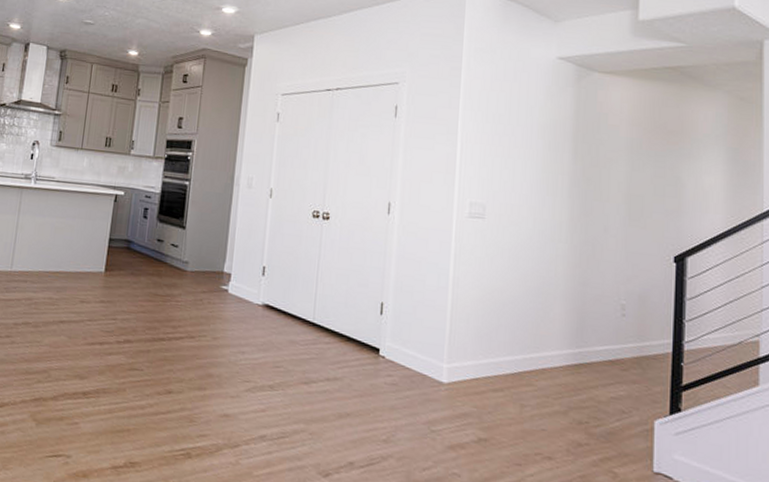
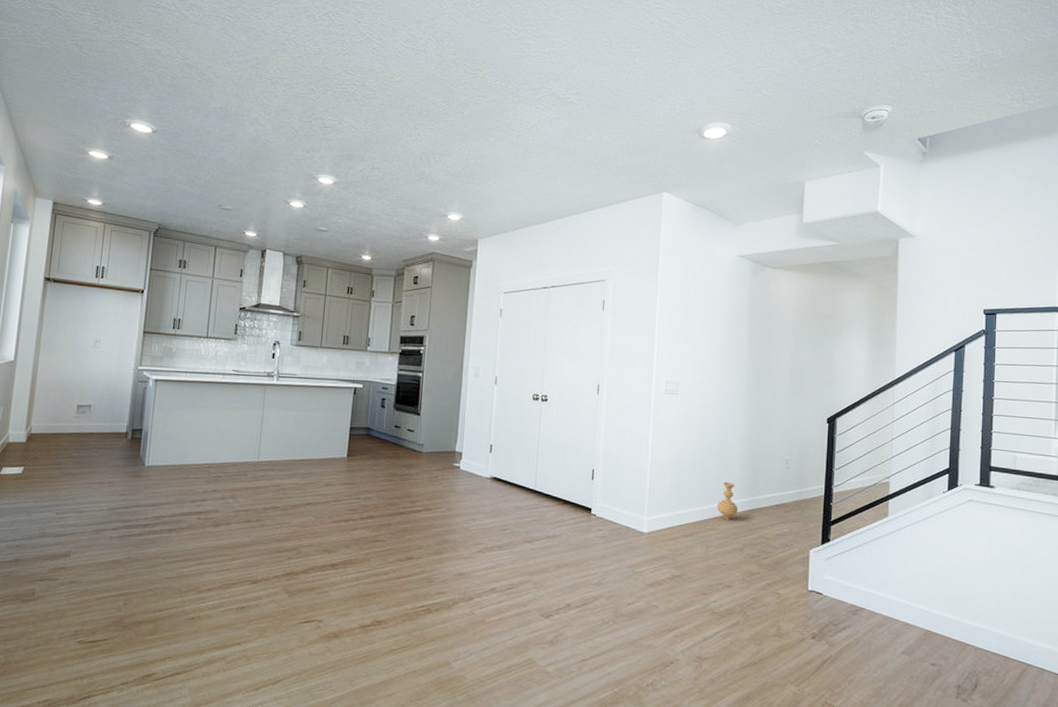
vase: none [534,327,561,376] -> present [717,481,739,521]

